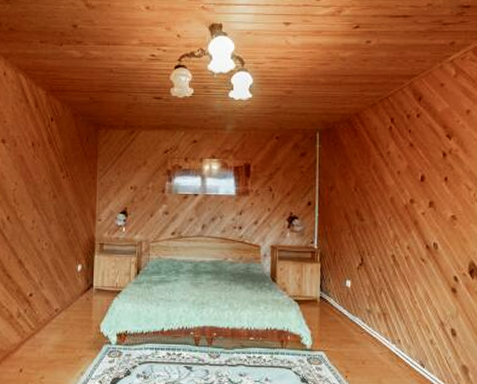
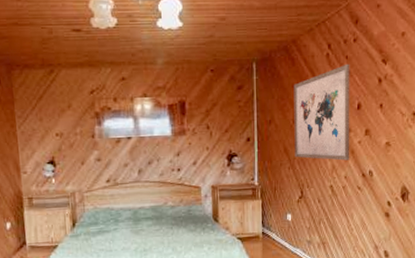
wall art: none [355,137,413,231] -> present [293,63,350,161]

